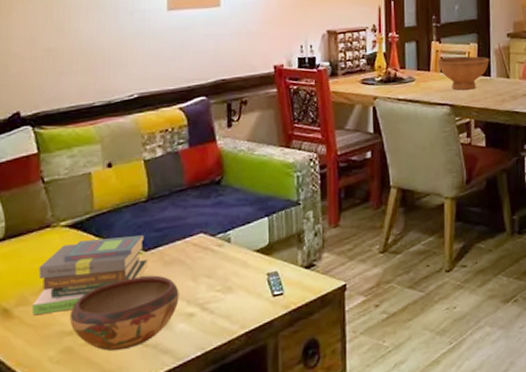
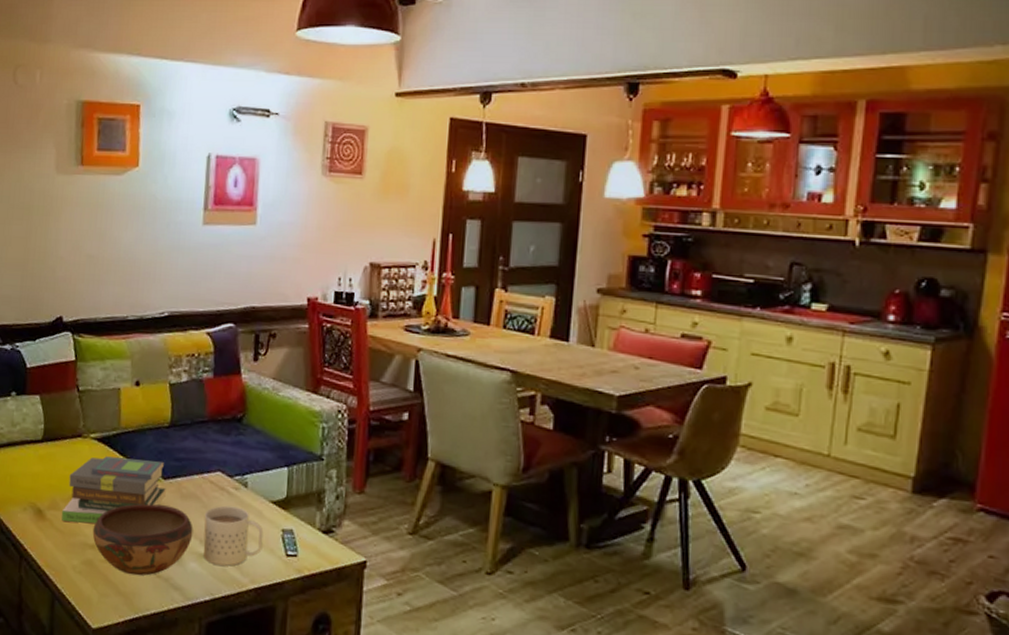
mug: none [189,262,250,320] -> present [203,505,264,566]
bowl: present [438,56,490,90] -> none [501,310,570,355]

